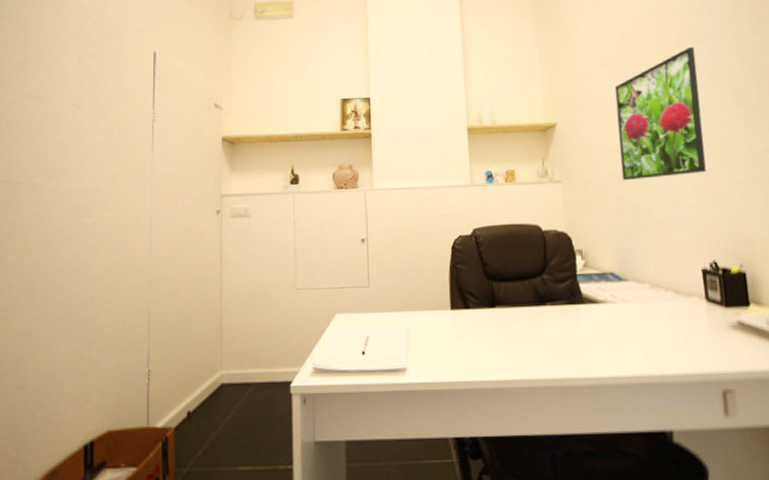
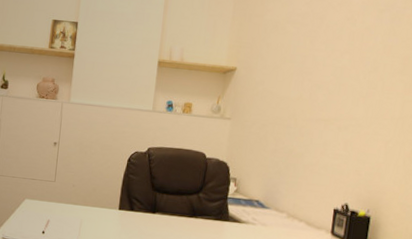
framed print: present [614,46,706,181] -> none [283,14,376,129]

